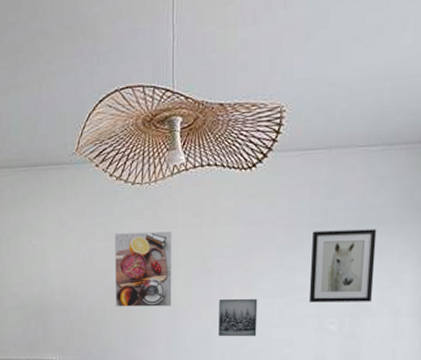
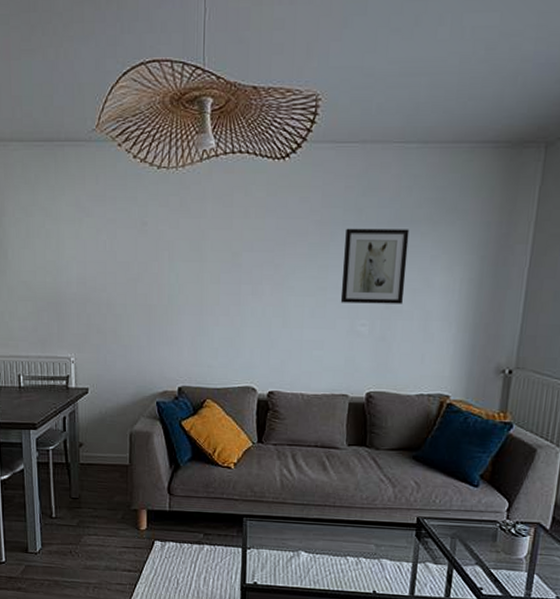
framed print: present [114,231,172,307] -> none [137,221,201,303]
wall art: present [219,298,258,336] -> none [247,296,289,336]

